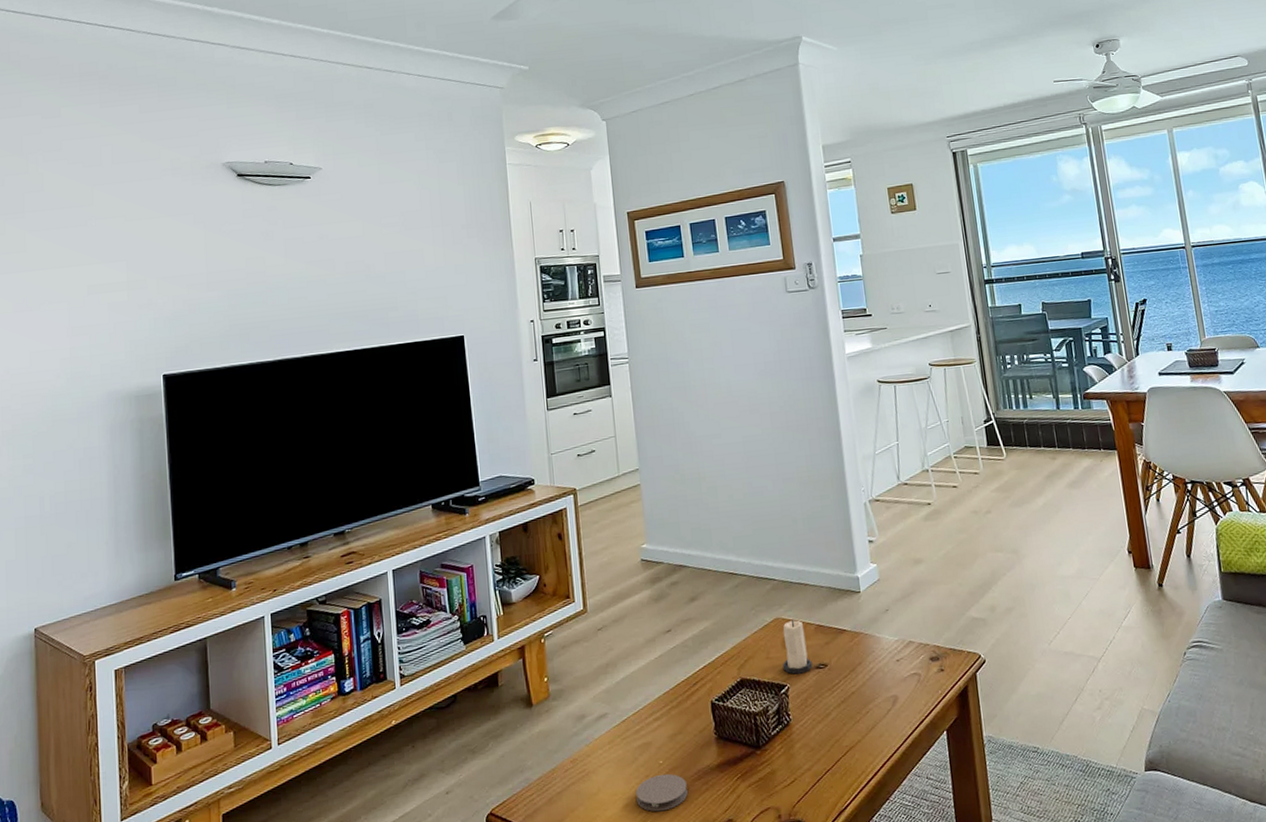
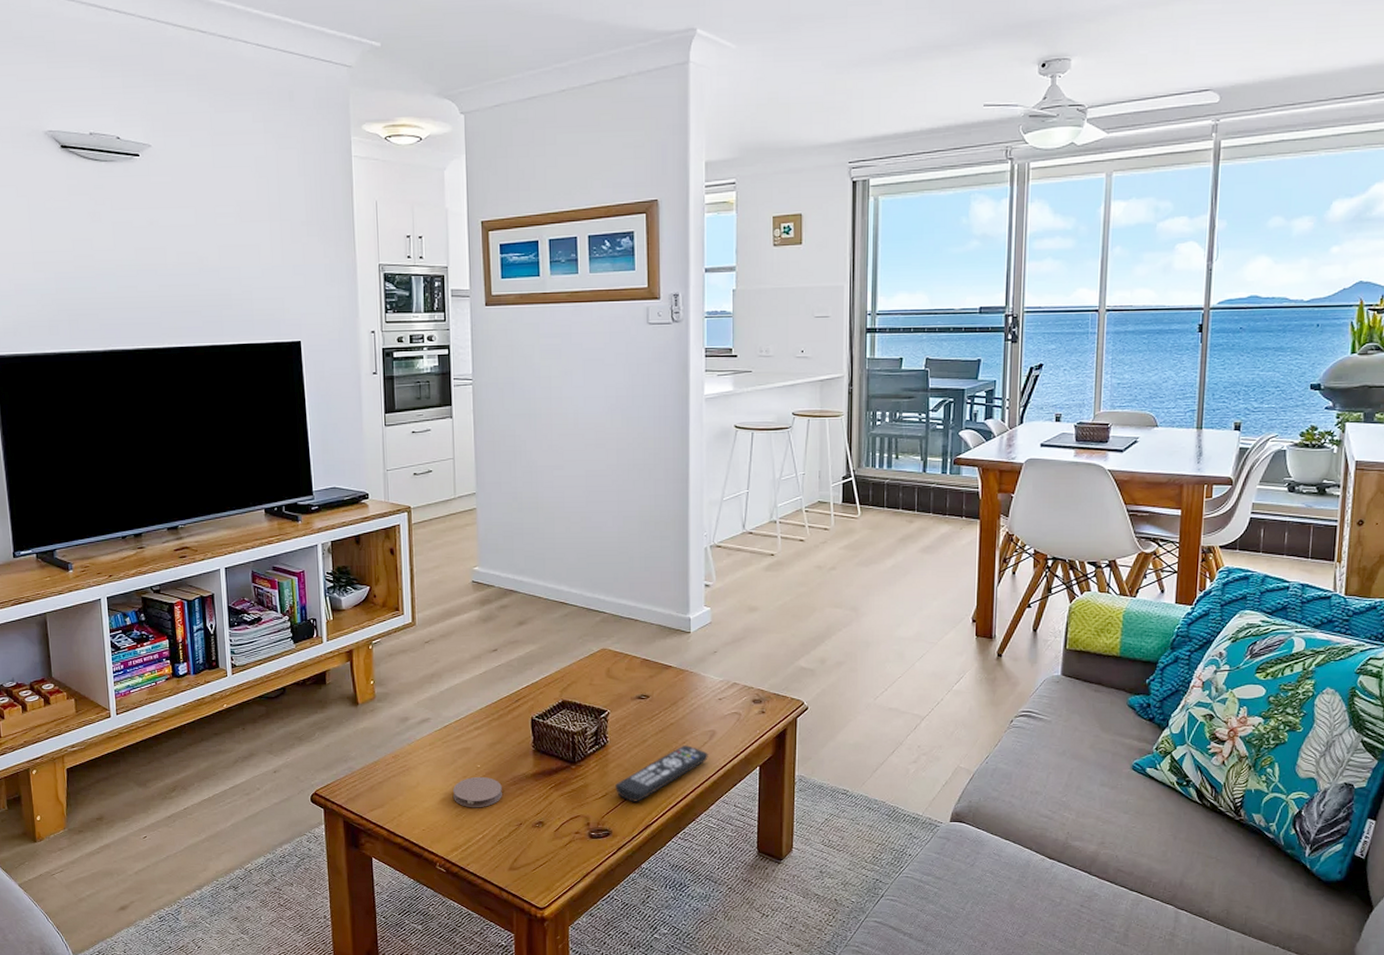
candle: present [782,619,813,675] -> none [605,651,634,702]
remote control: none [803,715,894,786] -> present [615,745,708,802]

